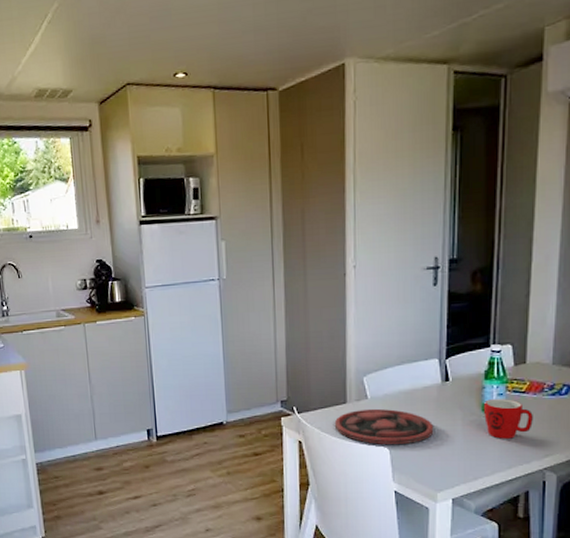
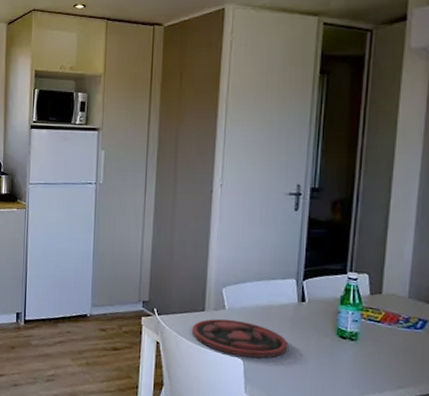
mug: present [484,399,533,439] -> none [338,324,387,366]

